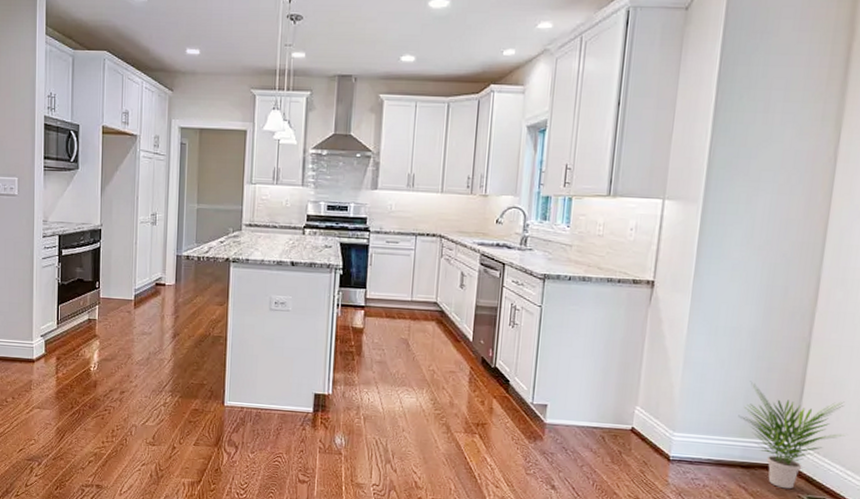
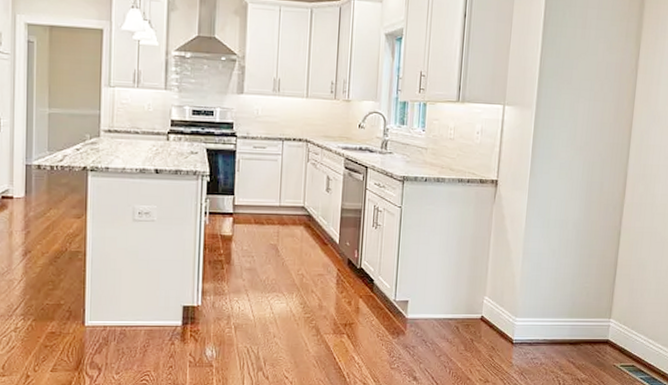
potted plant: present [738,381,846,489] -> none [567,267,648,360]

